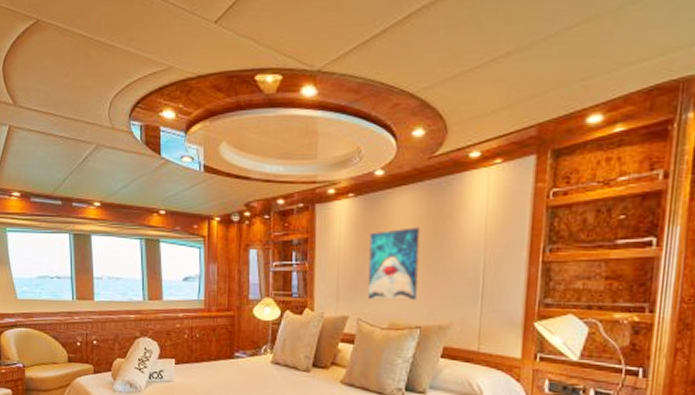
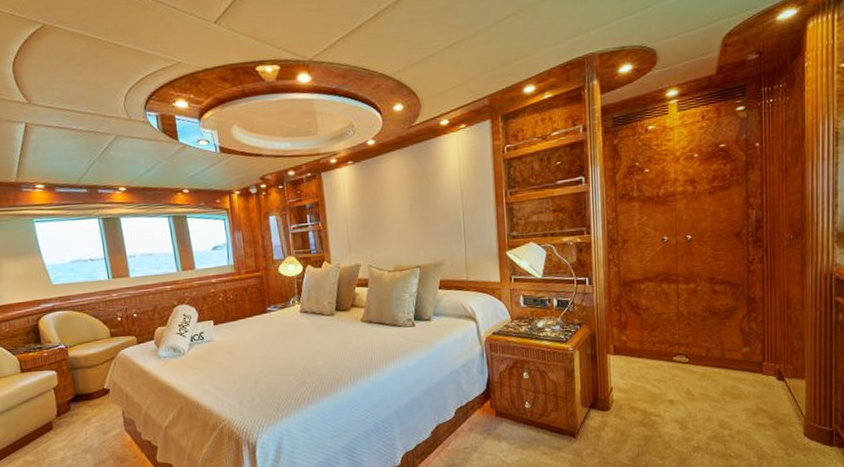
wall art: present [367,227,420,301] -> none [370,184,414,249]

